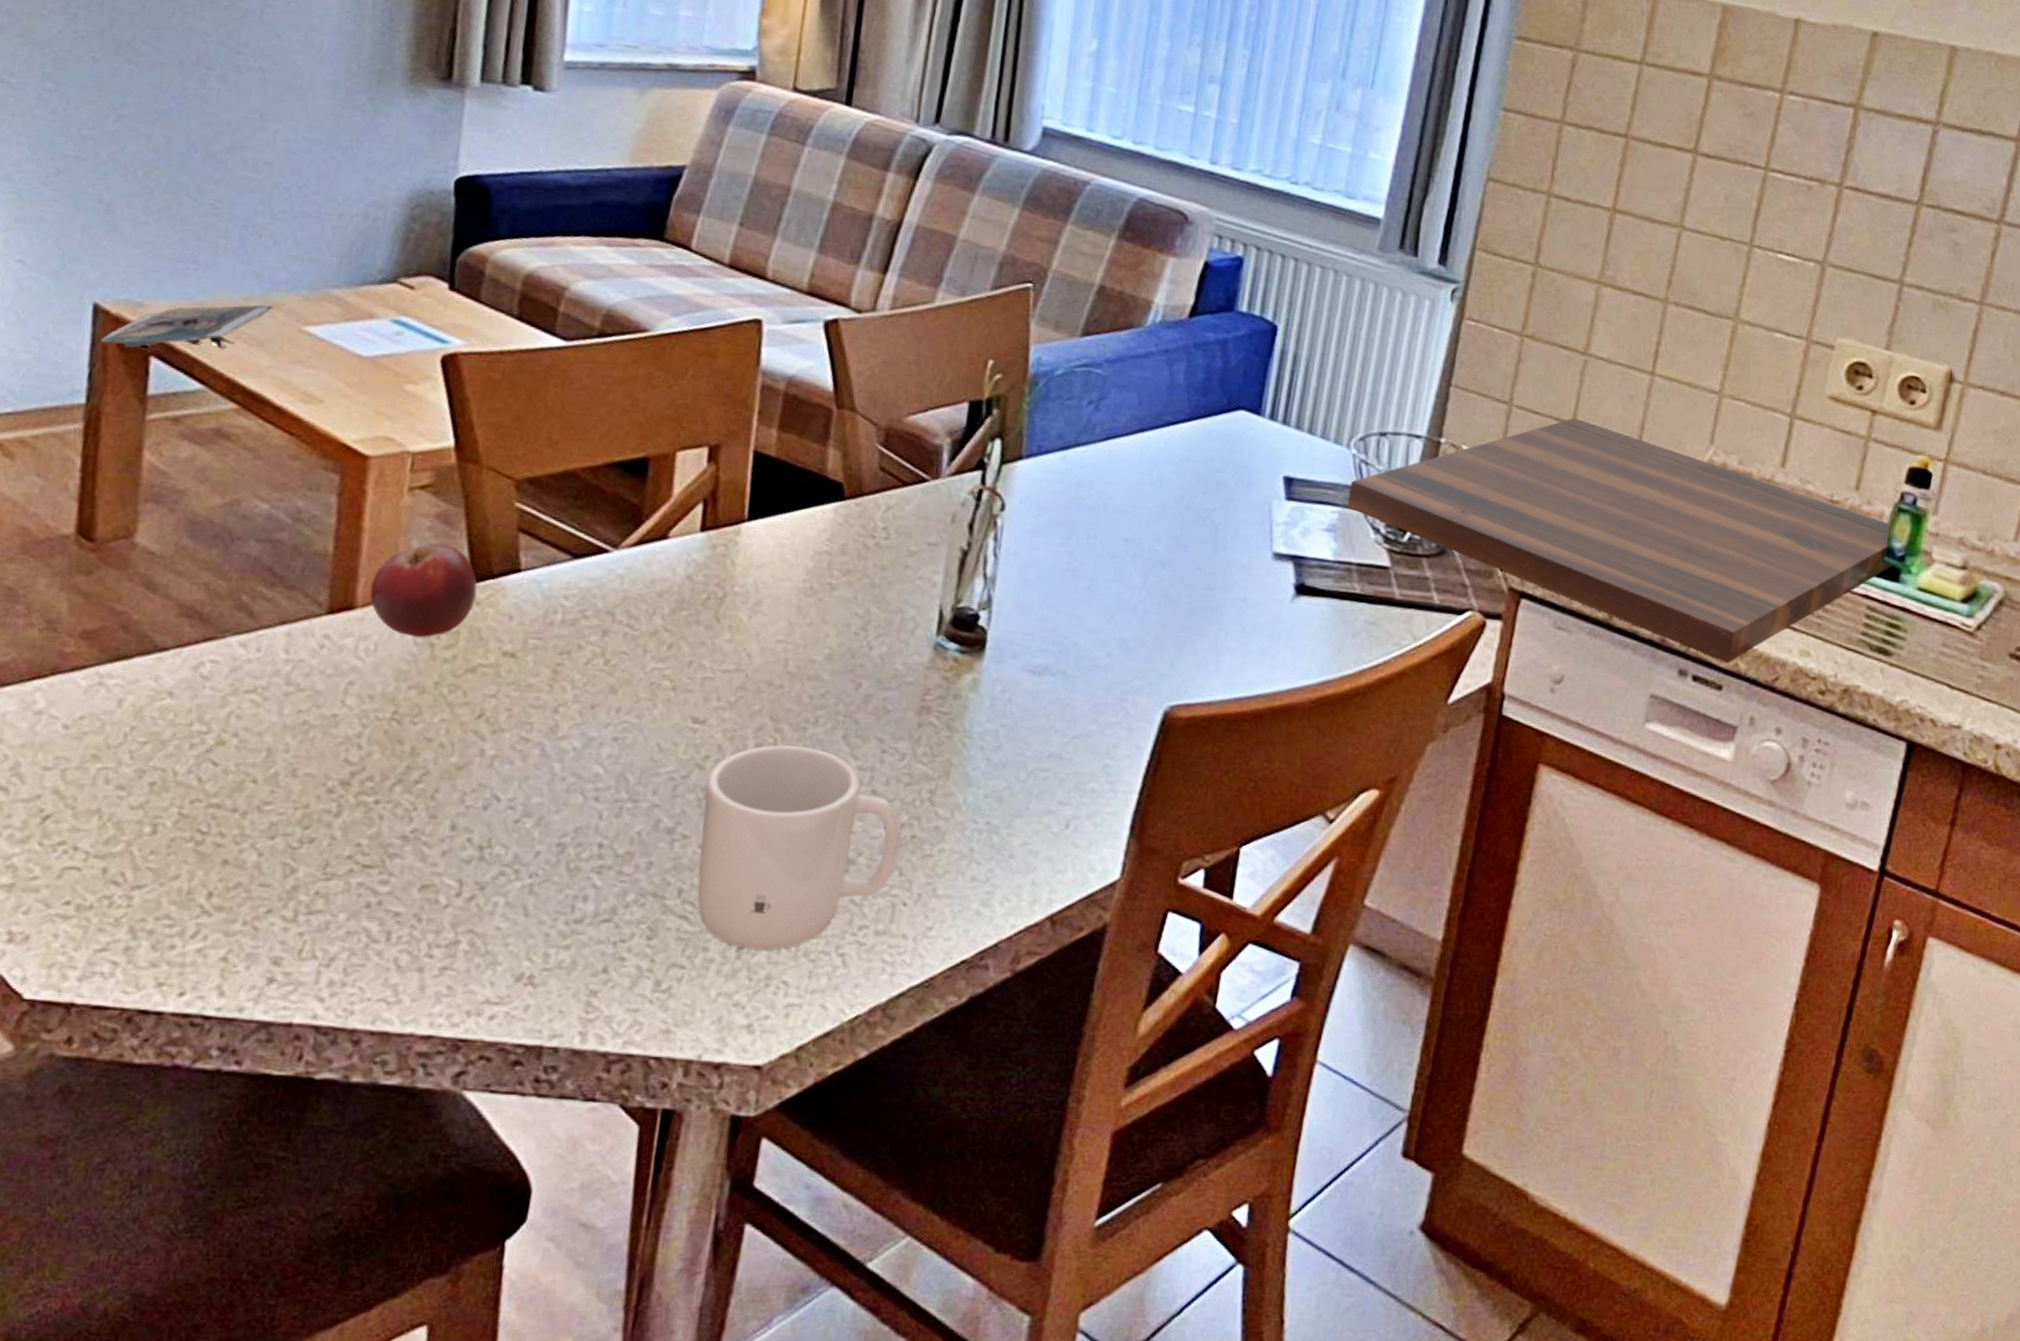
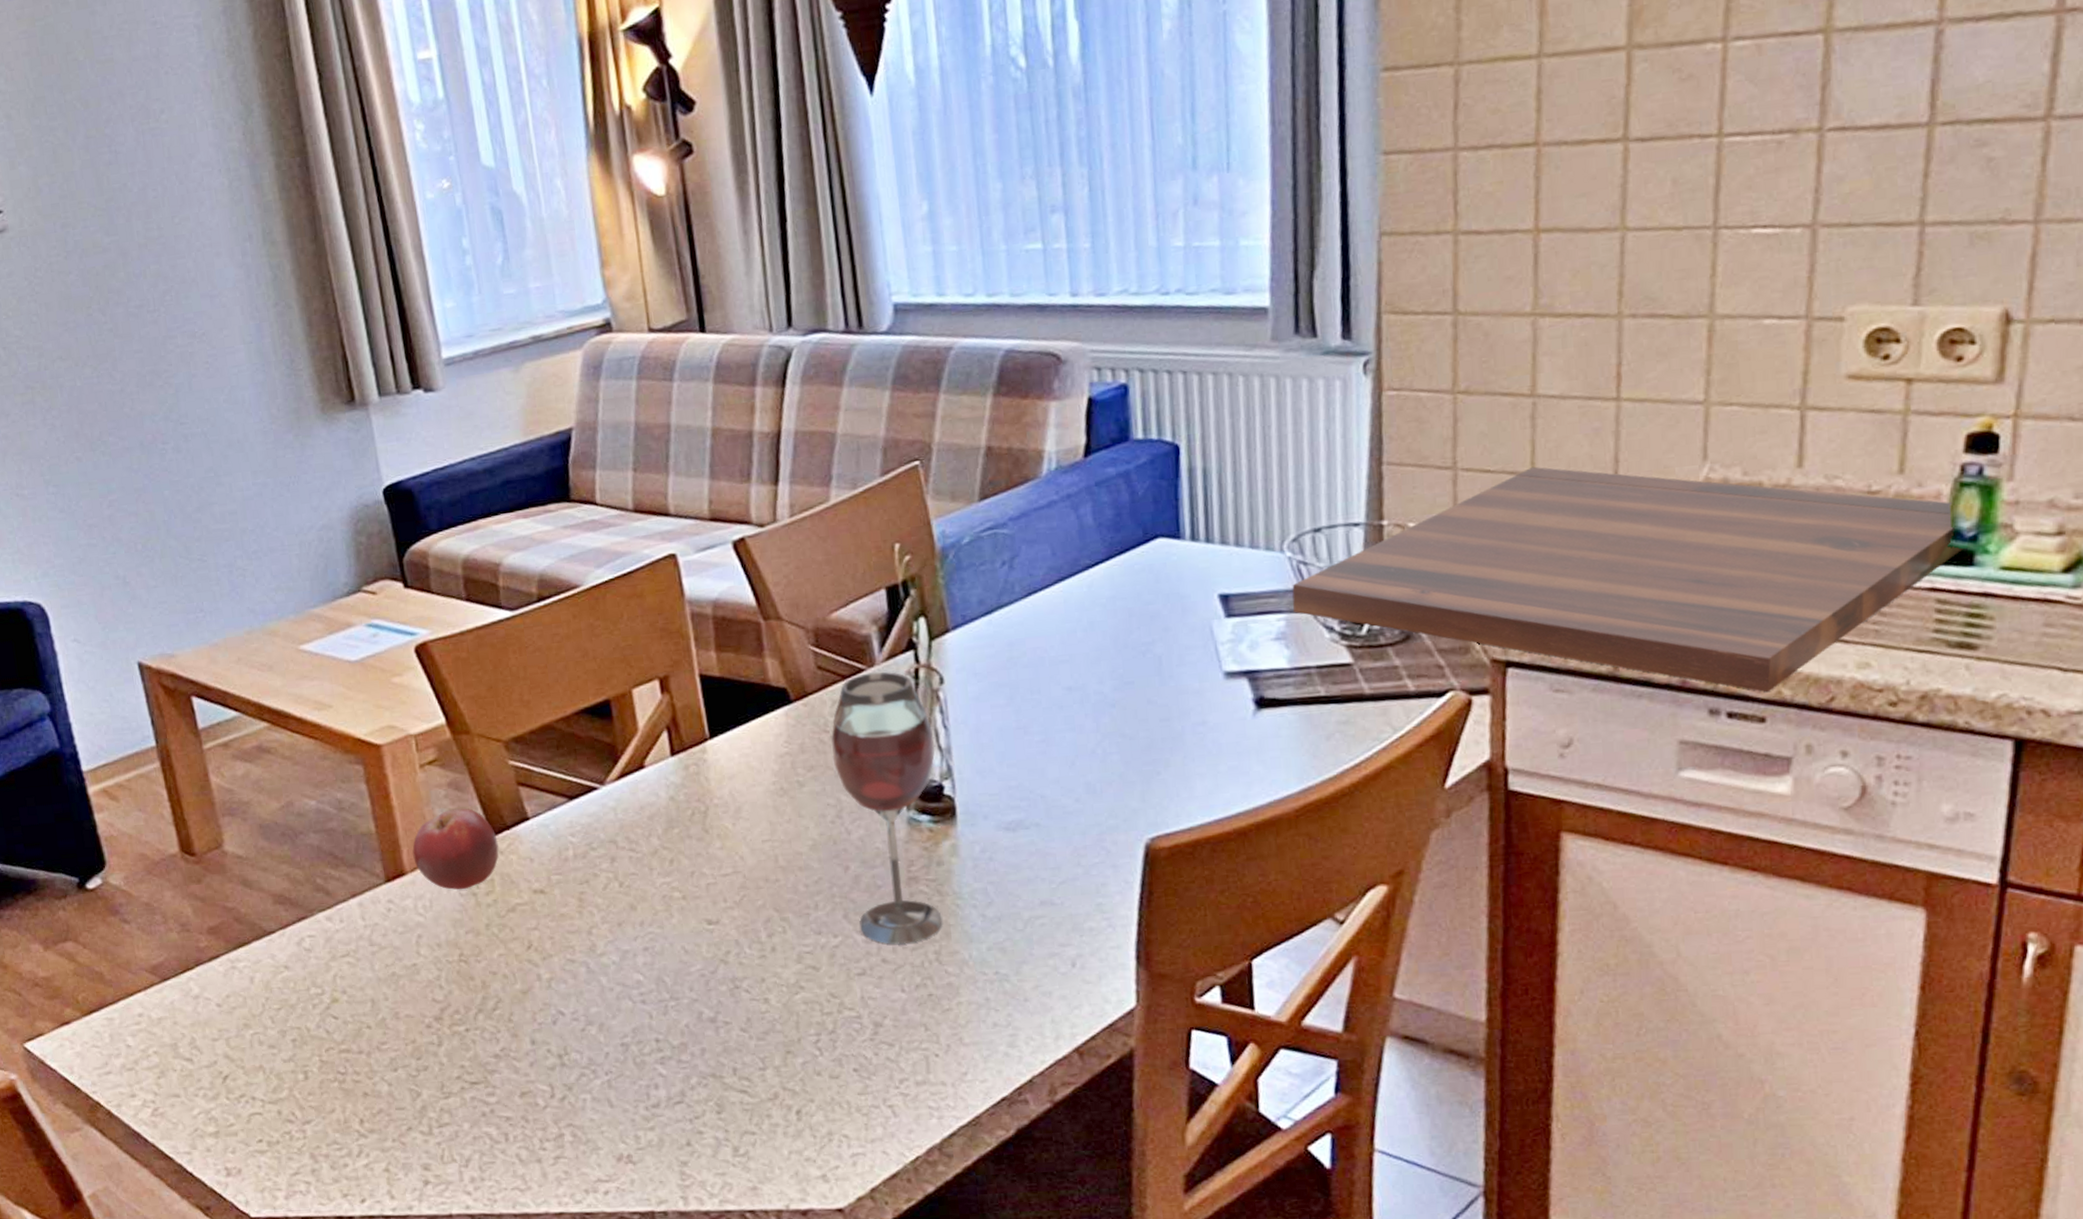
magazine: present [100,305,273,349] -> none [151,634,272,694]
mug: present [697,744,902,950] -> none [732,929,921,1111]
wineglass: none [857,484,982,777] -> present [830,672,942,944]

